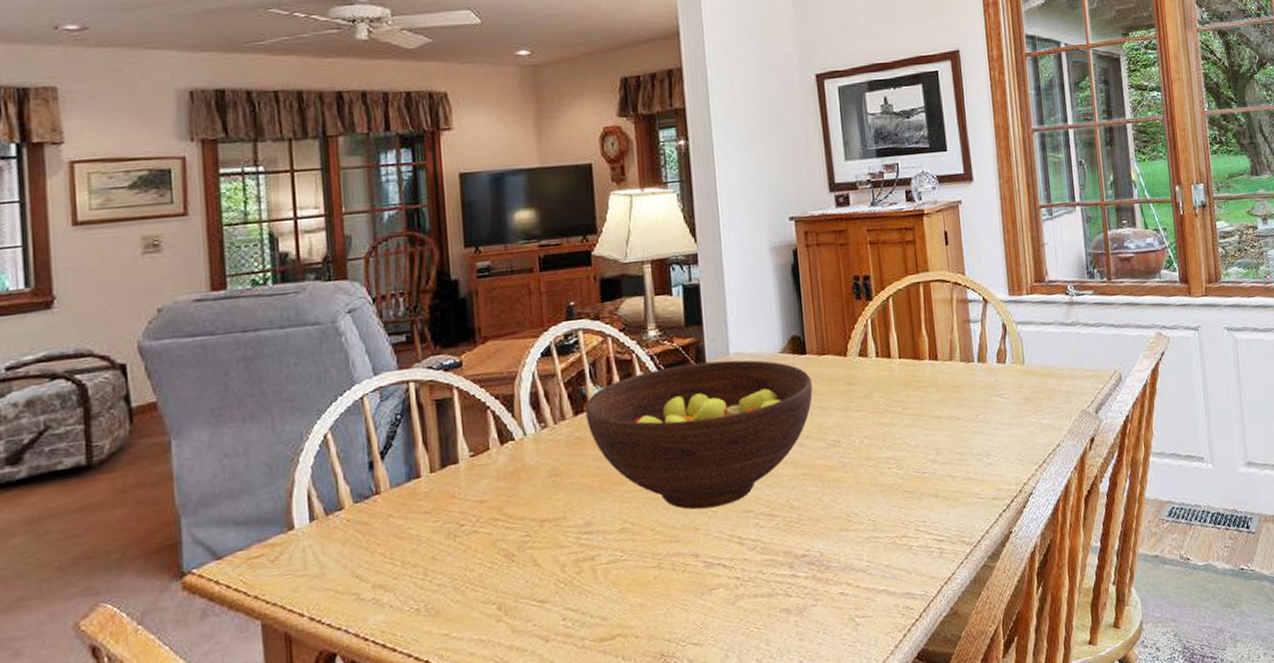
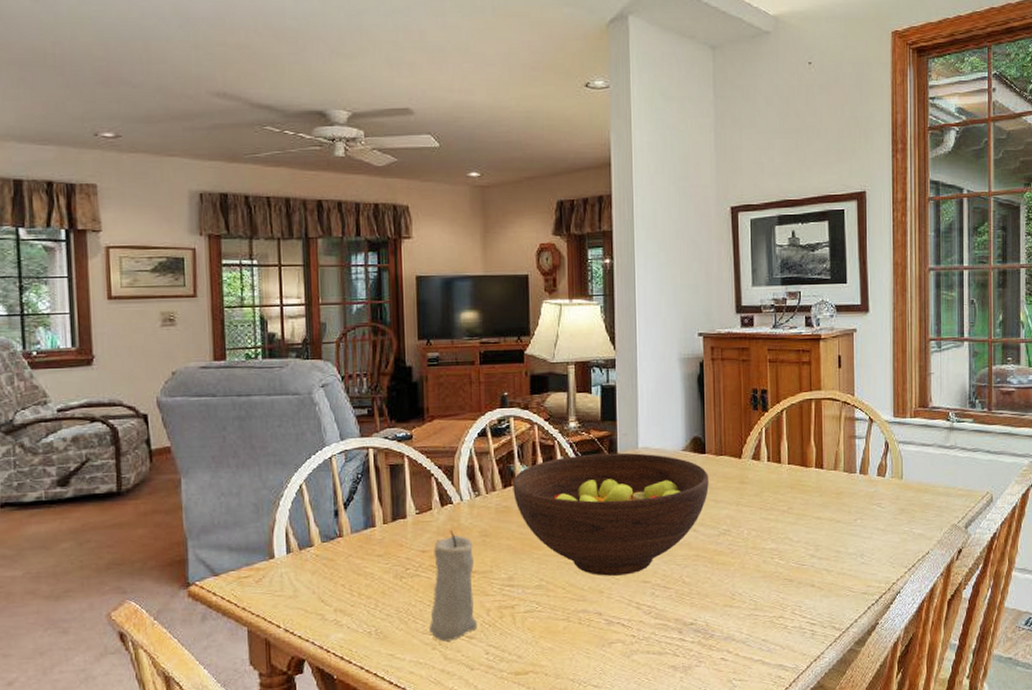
candle: none [492,472,550,611] -> present [429,530,477,641]

